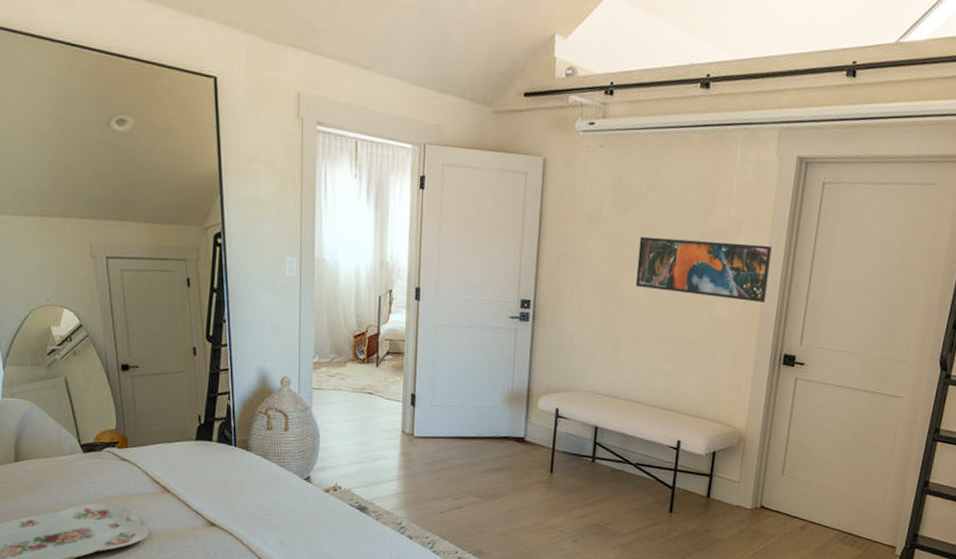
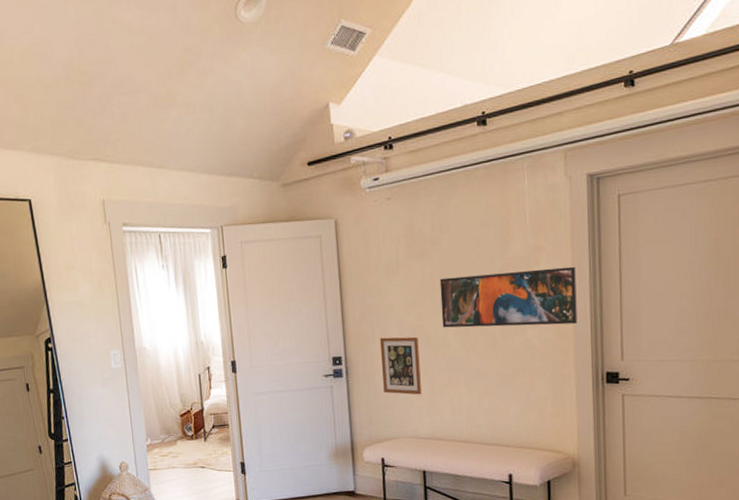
picture frame: none [568,287,610,351] -> present [379,336,421,395]

